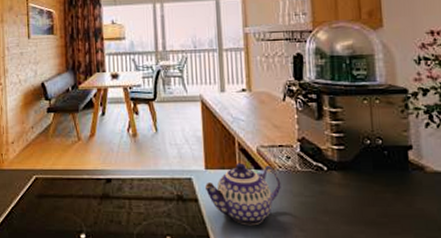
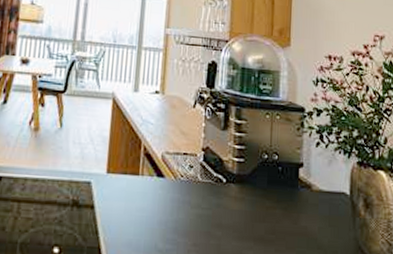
teapot: present [204,163,281,226] -> none [103,168,181,238]

